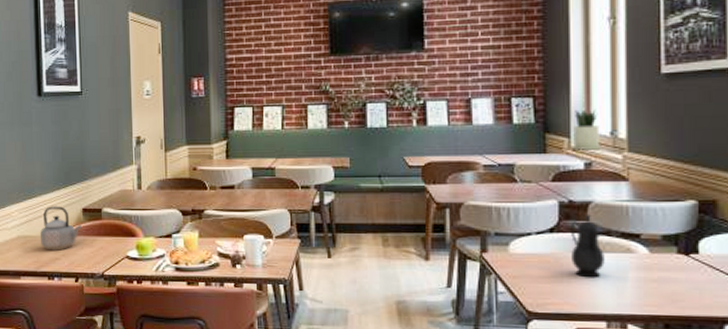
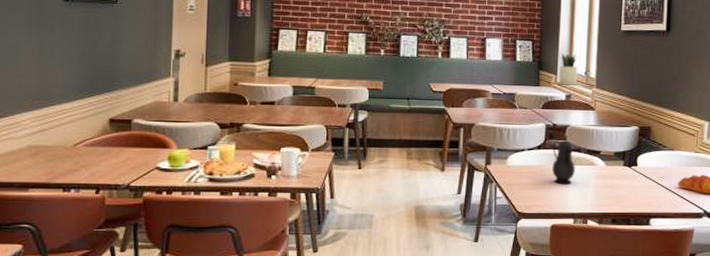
teapot: present [39,206,82,251] -> none [56,115,107,161]

